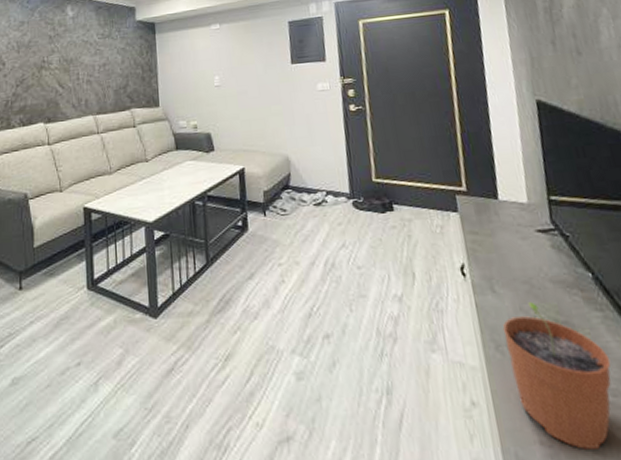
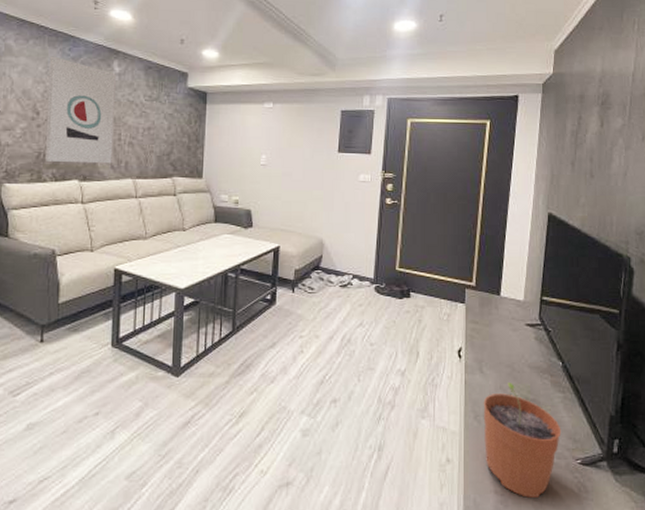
wall art: none [11,10,73,108] -> present [45,56,116,164]

